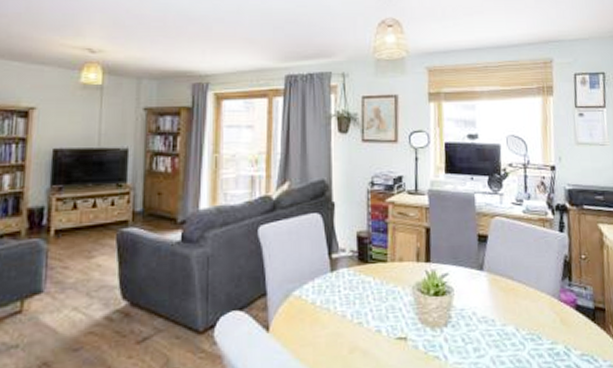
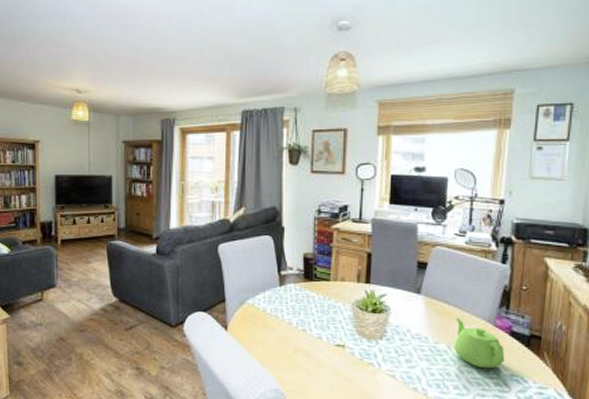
teapot: none [521,294,574,350] -> present [454,317,505,369]

